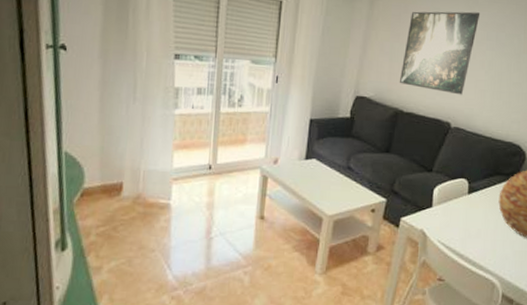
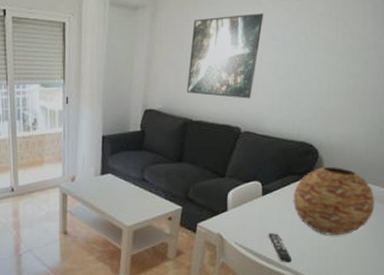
remote control: none [472,232,495,266] -> present [268,232,292,263]

